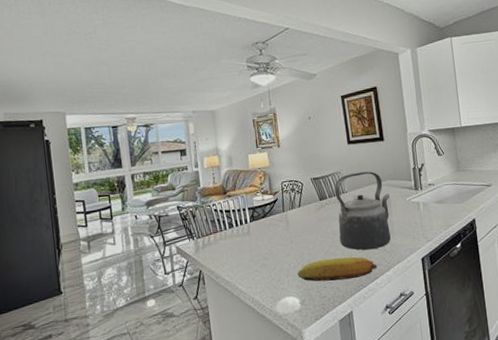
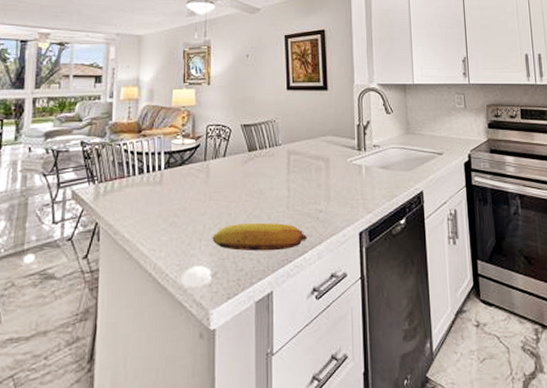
kettle: present [334,171,391,250] -> none [266,123,328,217]

